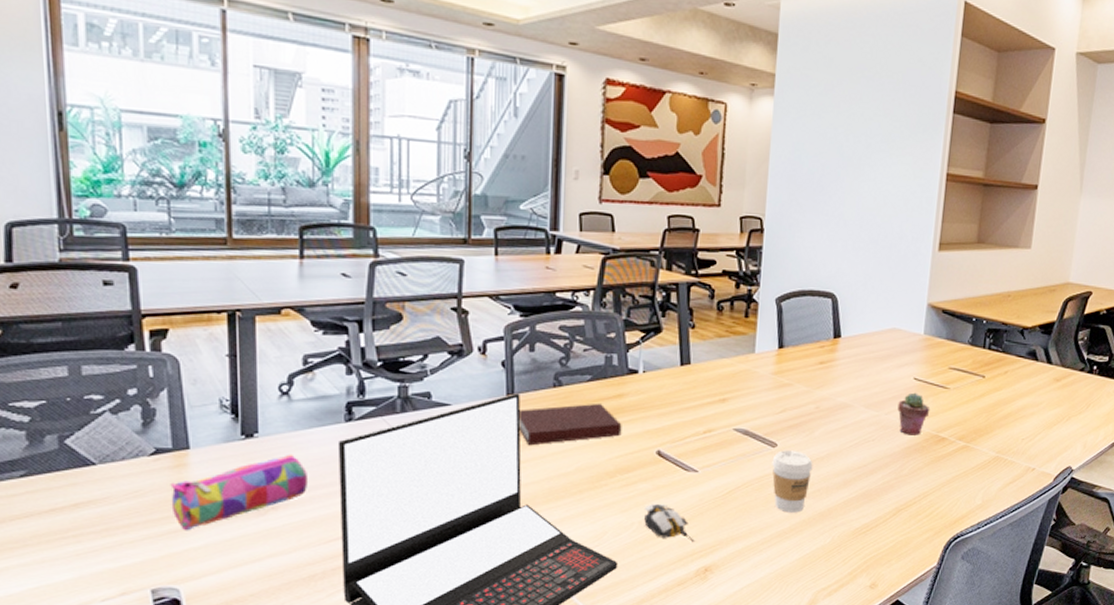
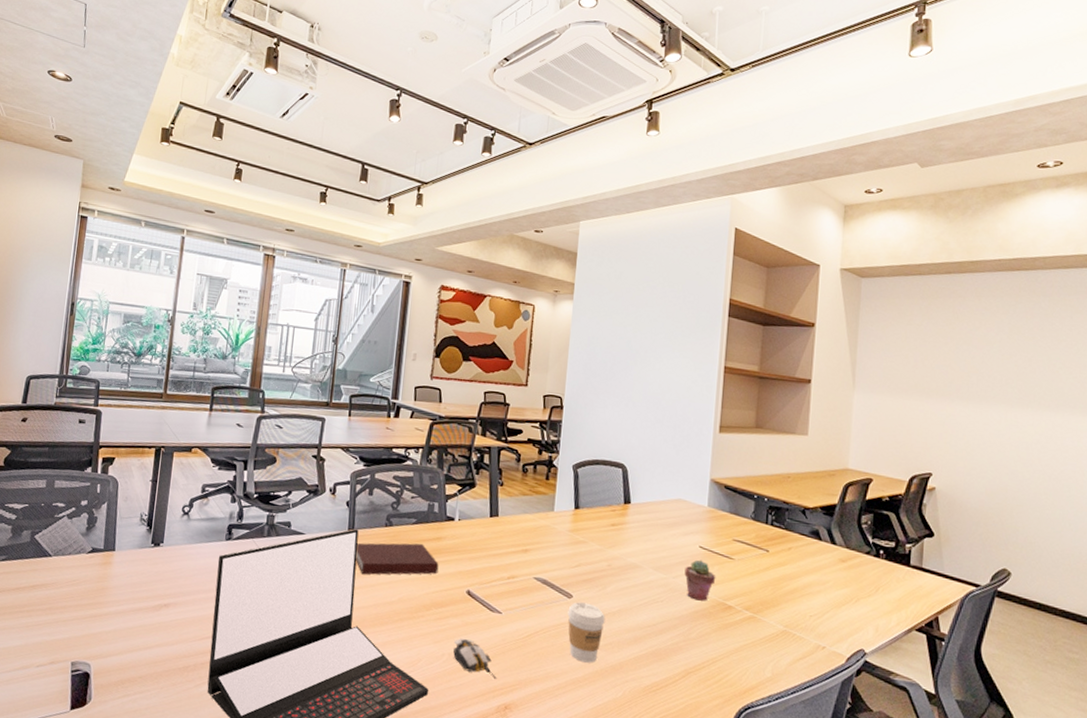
pencil case: present [170,454,307,531] -> none [95,562,194,617]

